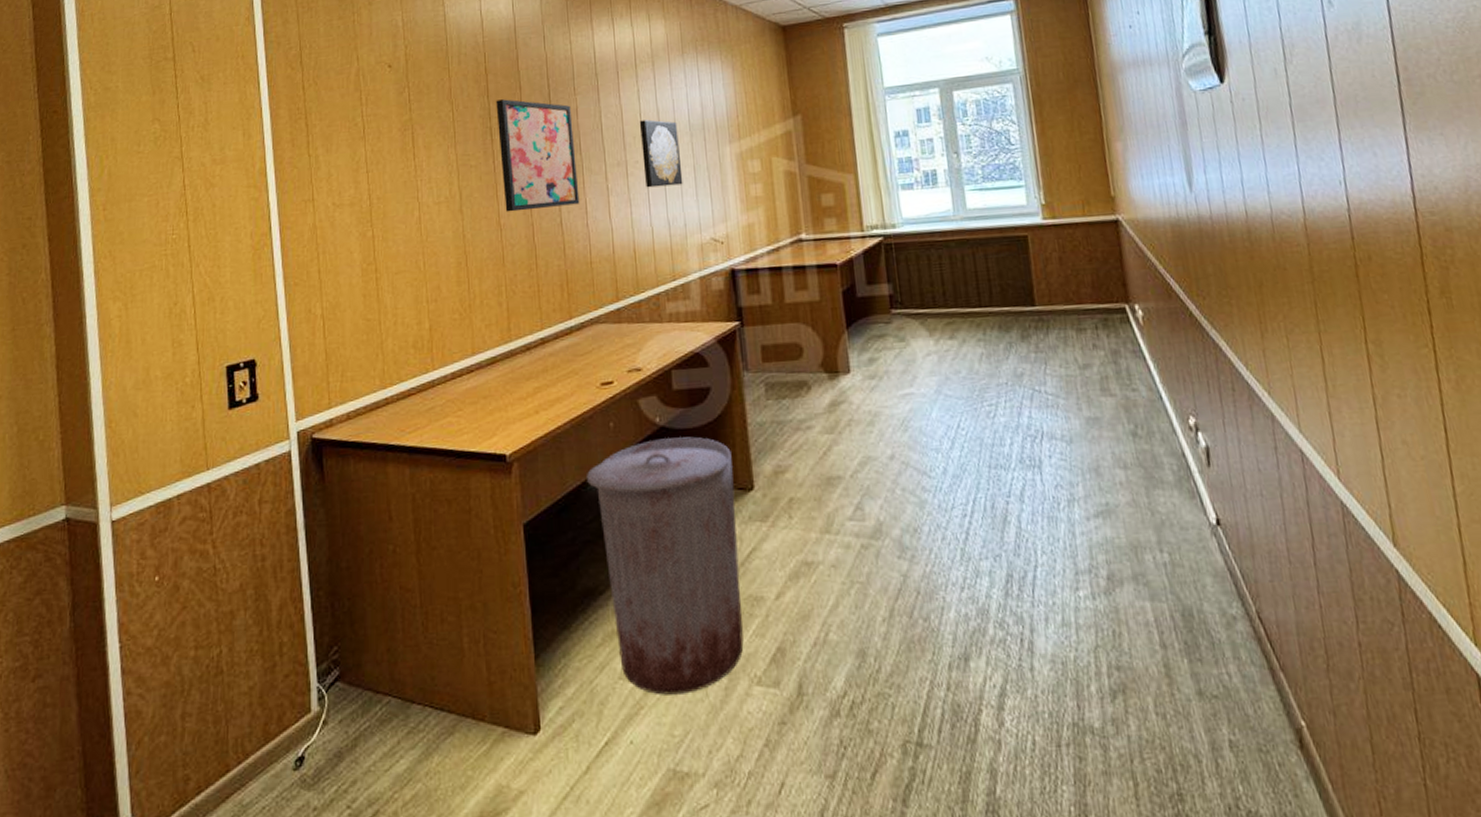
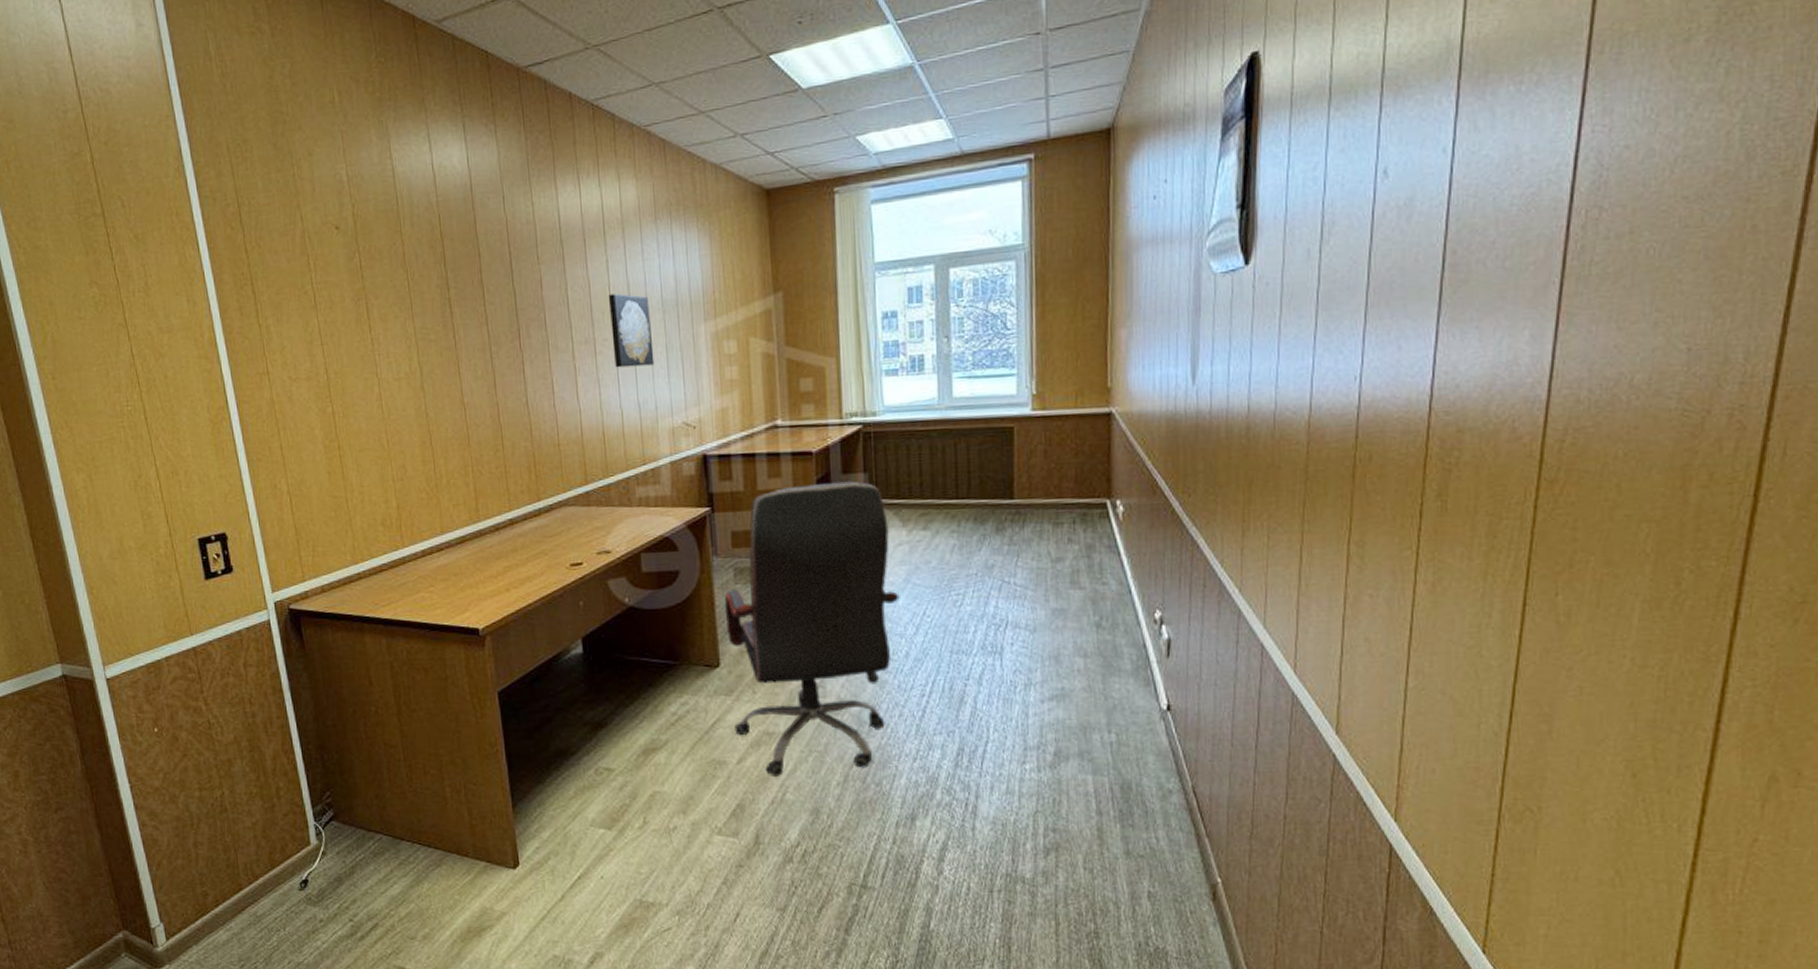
wall art: present [495,99,580,212] -> none [453,267,546,391]
trash can: present [587,436,744,695] -> none [558,616,706,840]
office chair: none [756,291,933,613] -> present [724,481,900,776]

